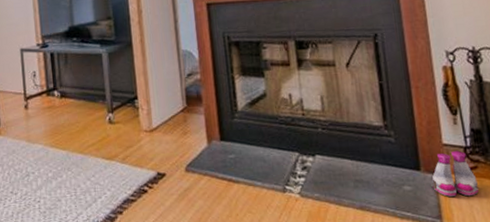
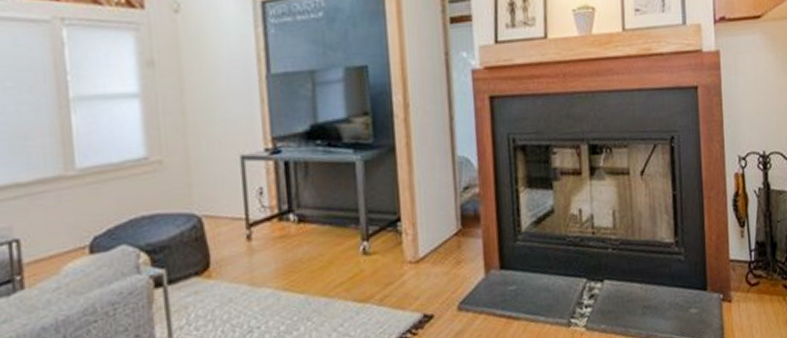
boots: present [431,150,479,197] -> none [717,266,760,317]

